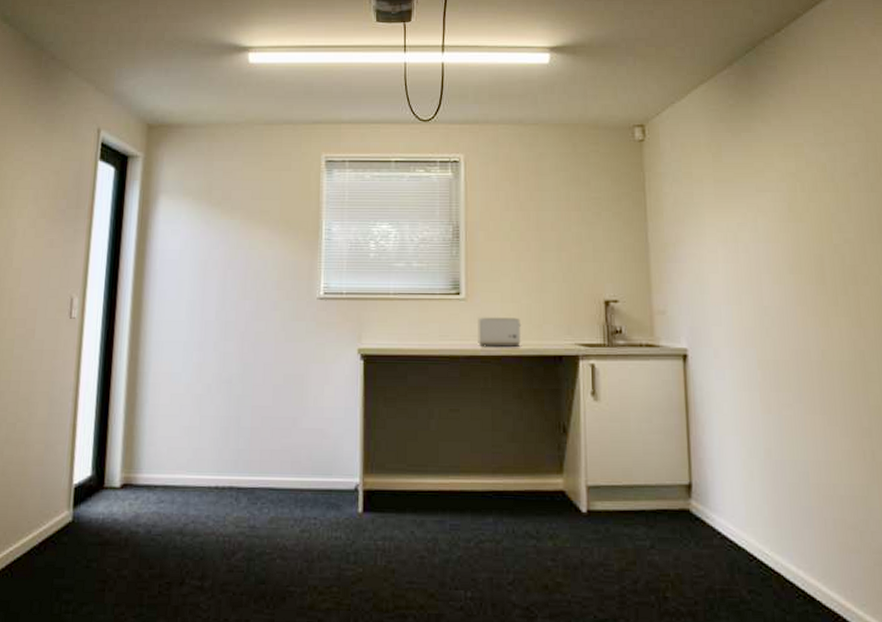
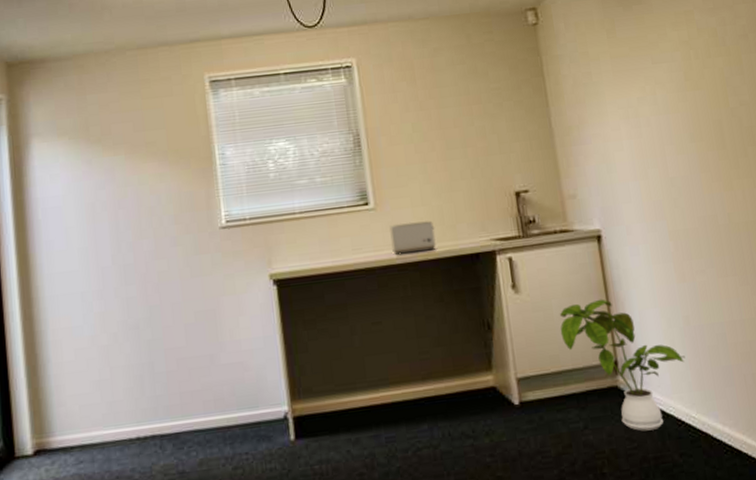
house plant: none [636,418,763,561] -> present [559,299,685,432]

